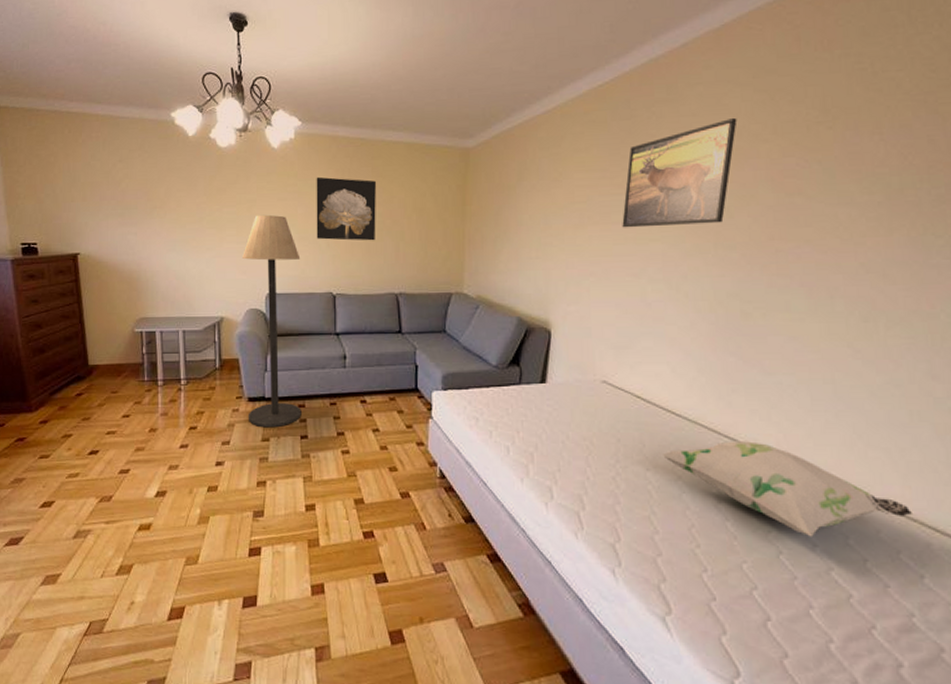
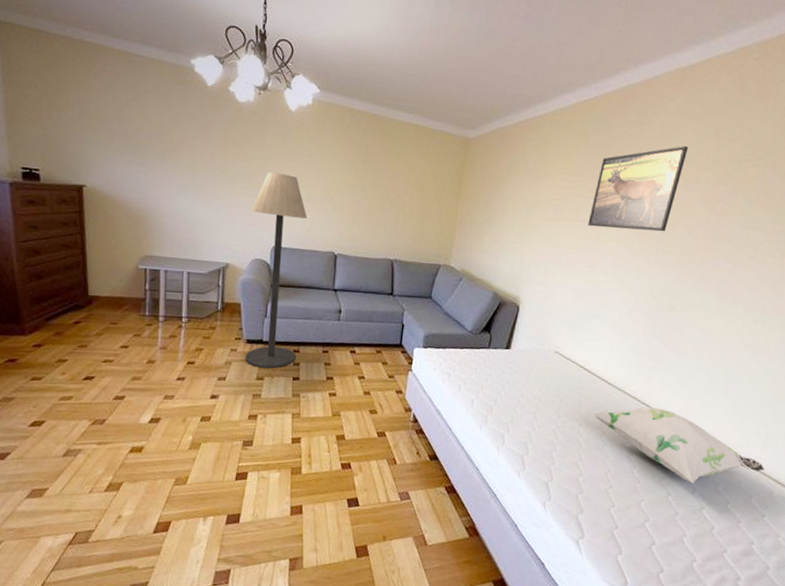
wall art: present [316,176,377,241] -> none [324,144,385,210]

